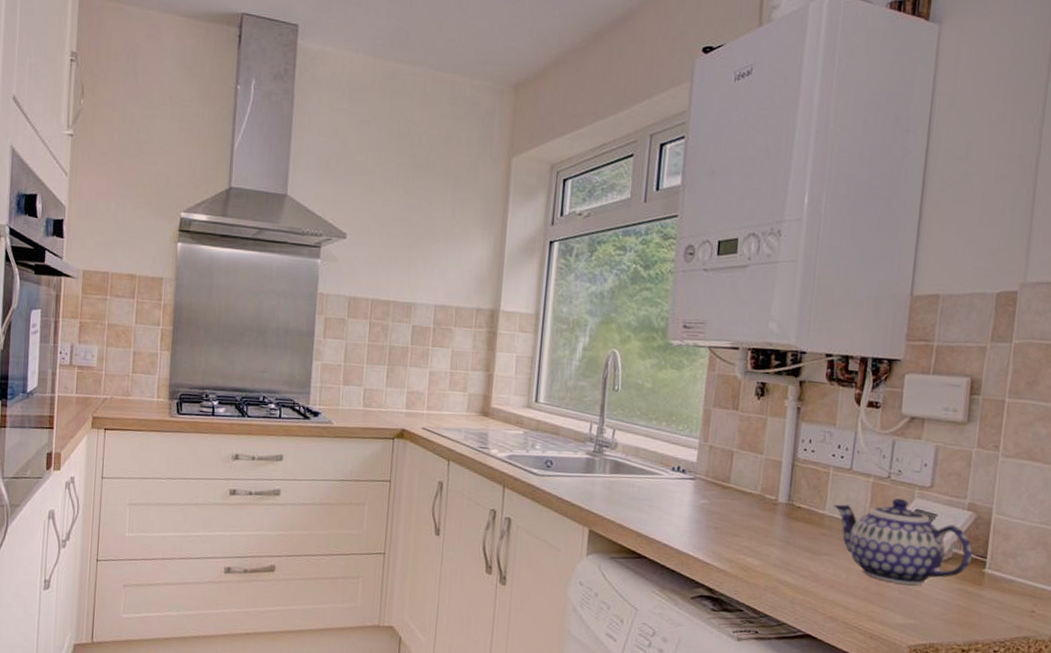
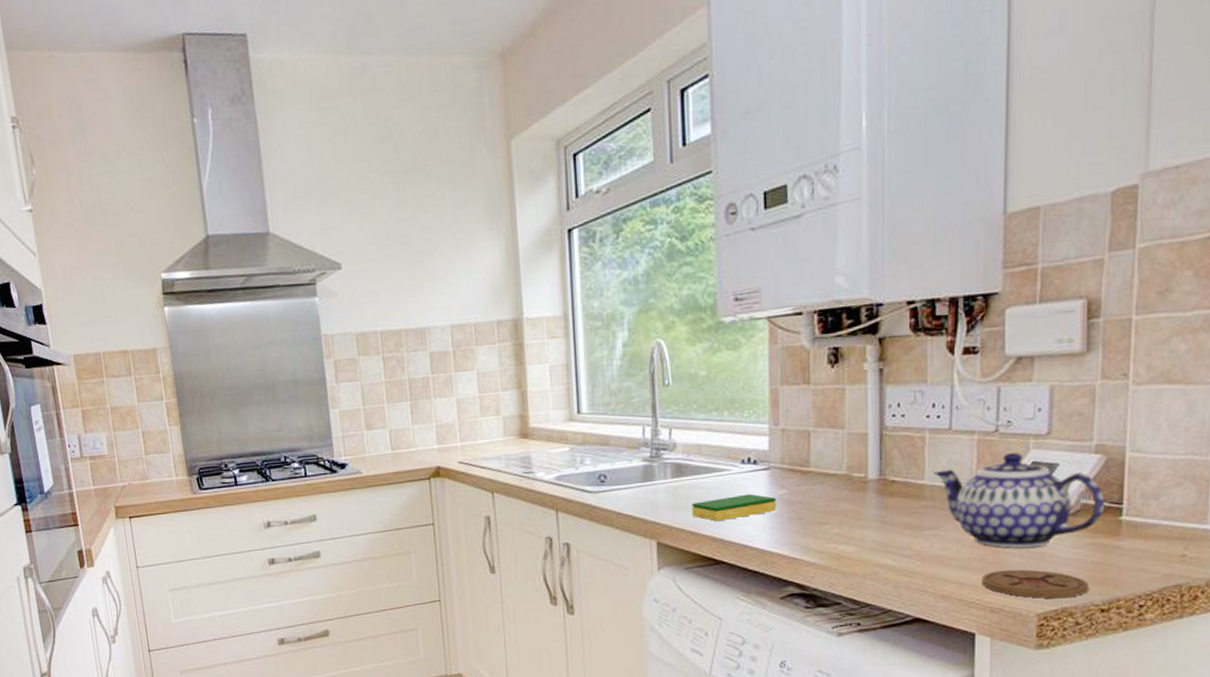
dish sponge: none [623,498,698,520] -> present [691,493,777,522]
coaster: none [864,601,954,635] -> present [981,569,1090,599]

